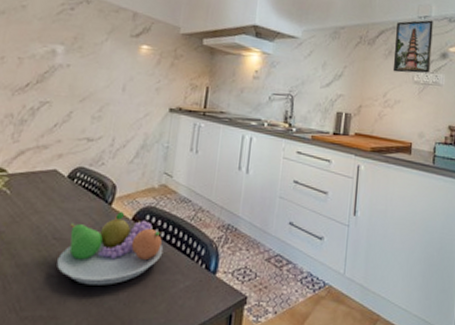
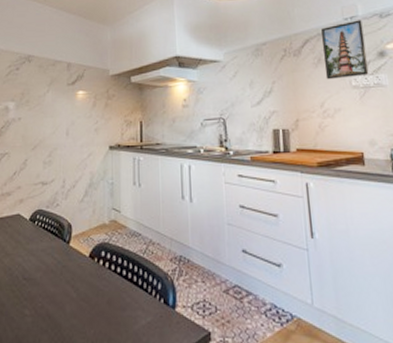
fruit bowl: present [57,212,164,285] -> none [29,250,122,323]

